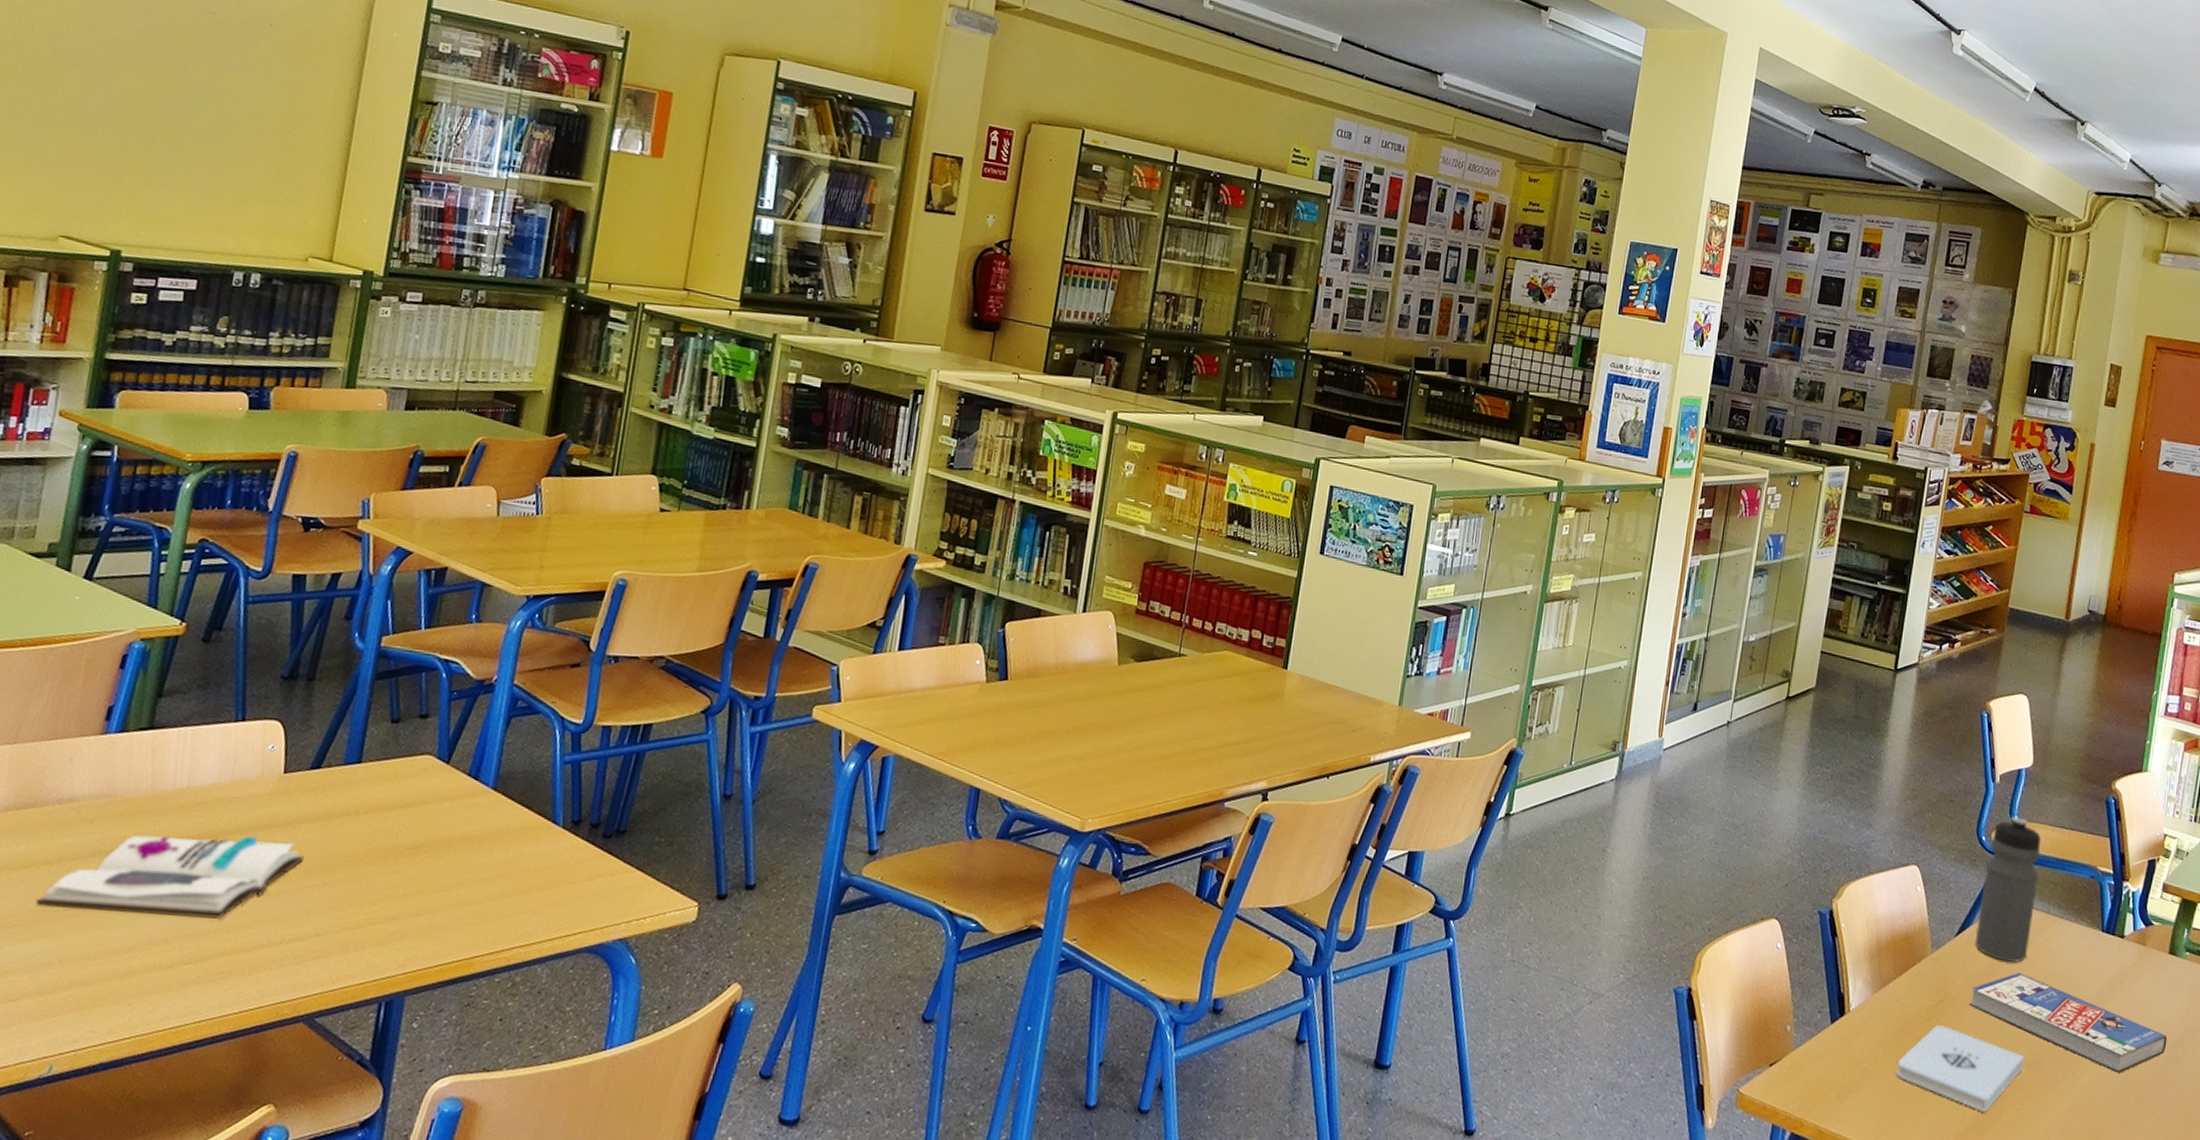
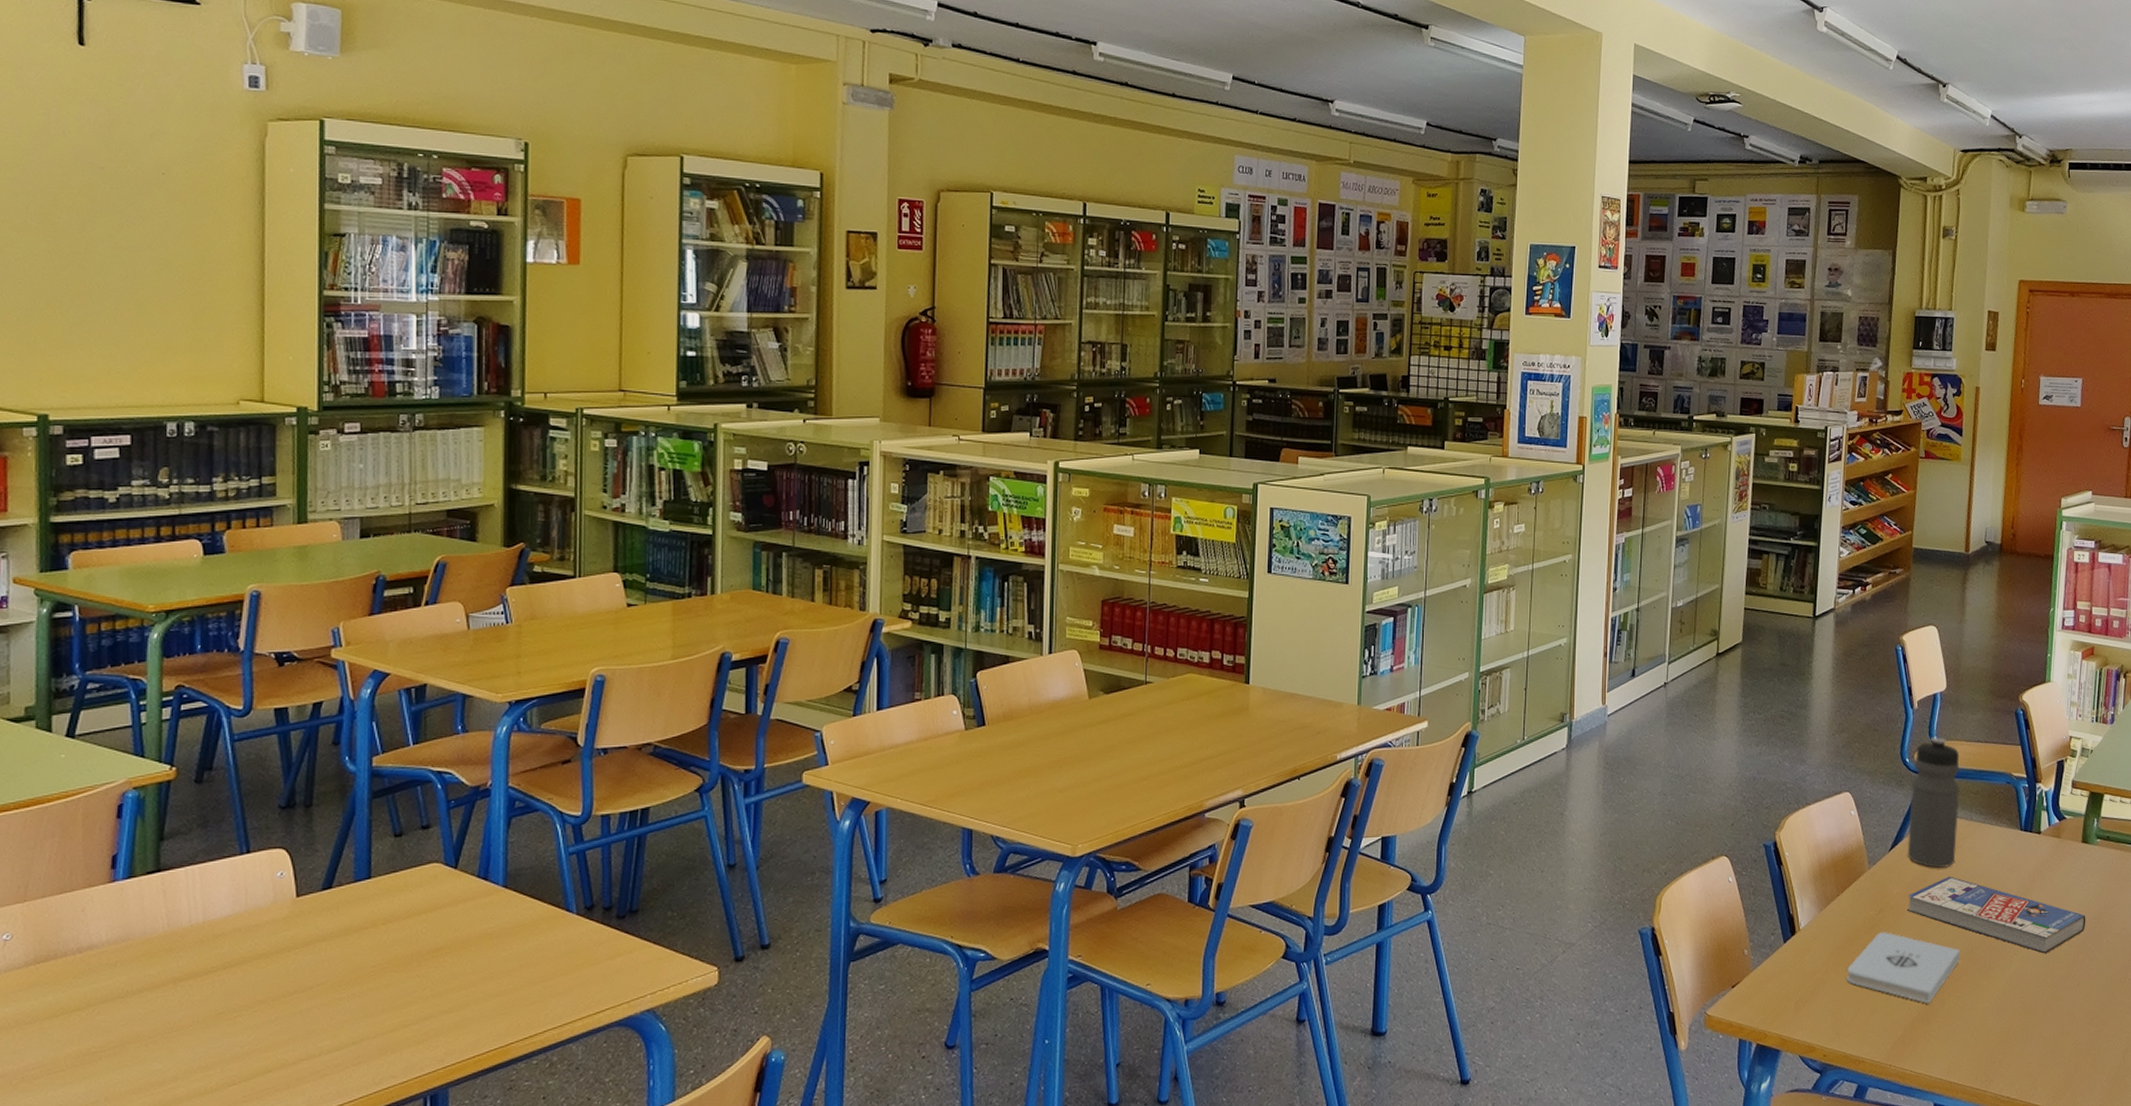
book: present [35,835,305,919] -> none [73,959,330,1051]

